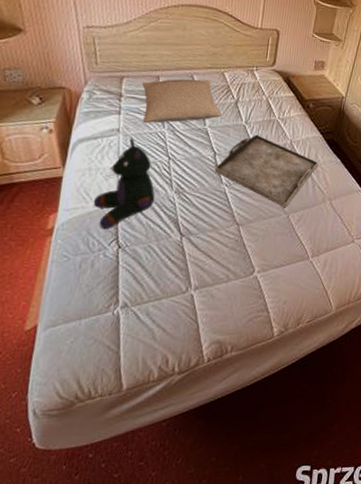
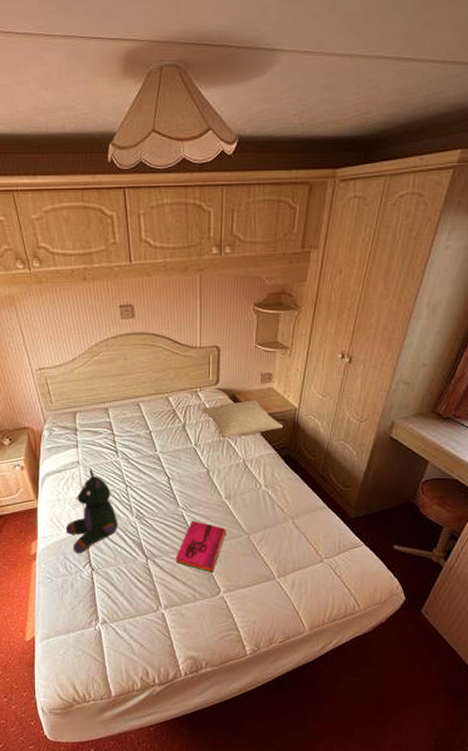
pillow: present [142,79,223,124] -> none [94,407,172,453]
hardback book: none [212,198,267,252] -> present [175,521,226,573]
serving tray: present [215,134,319,209] -> none [171,456,276,529]
pillow: none [256,84,331,119] -> present [202,400,284,439]

